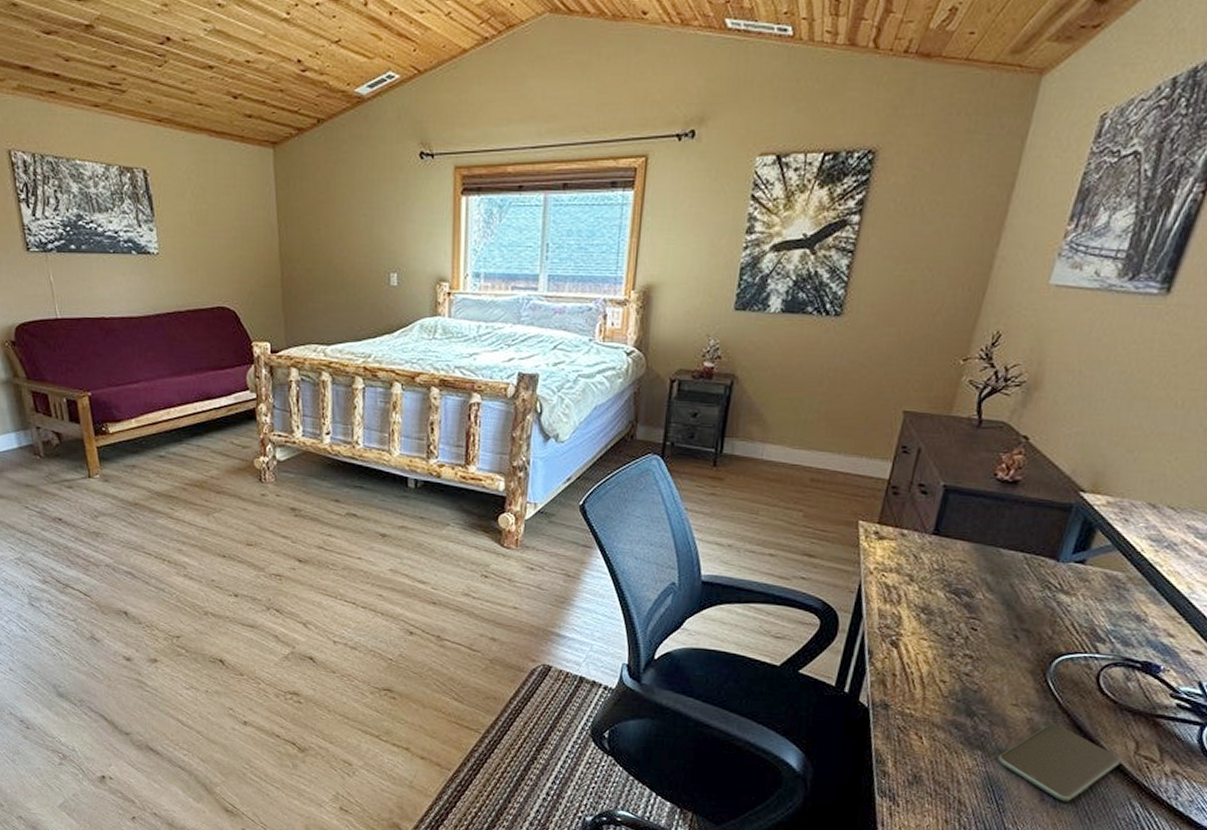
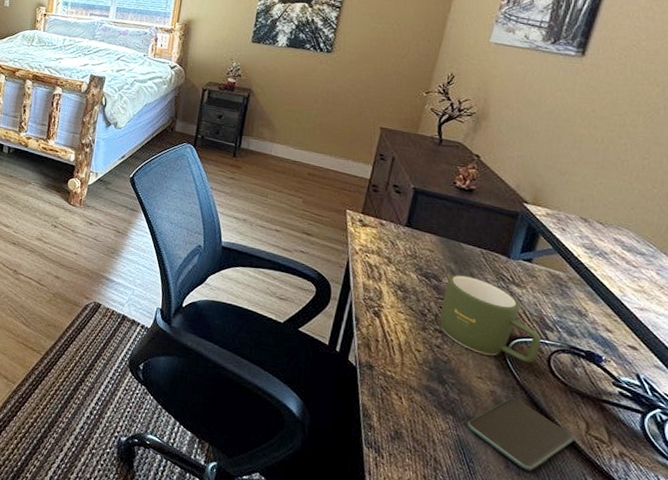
mug: none [970,586,1091,683] -> present [440,274,542,363]

